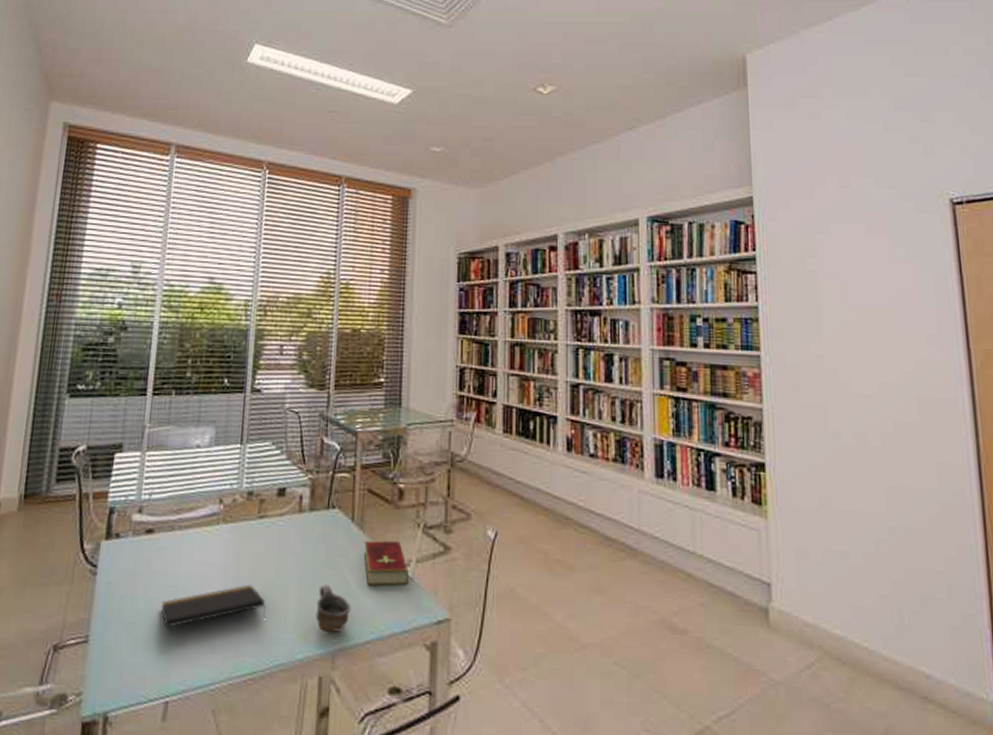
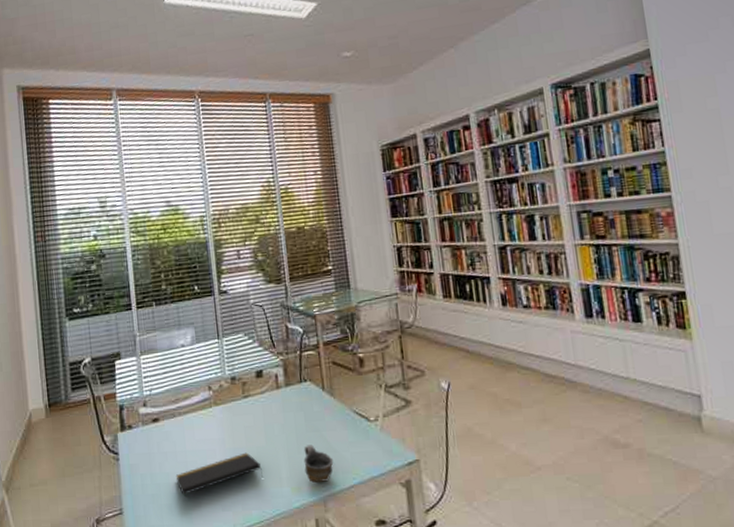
hardcover book: present [363,540,409,587] -> none [336,401,379,441]

